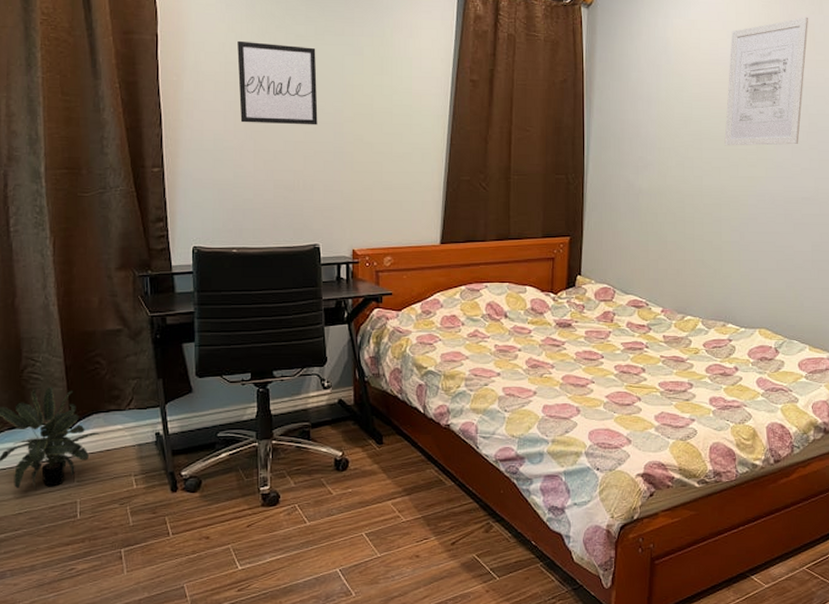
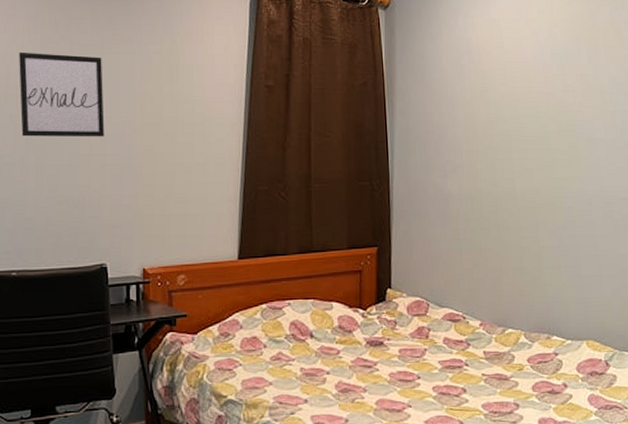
wall art: present [724,17,808,146] -> none [534,13,613,146]

